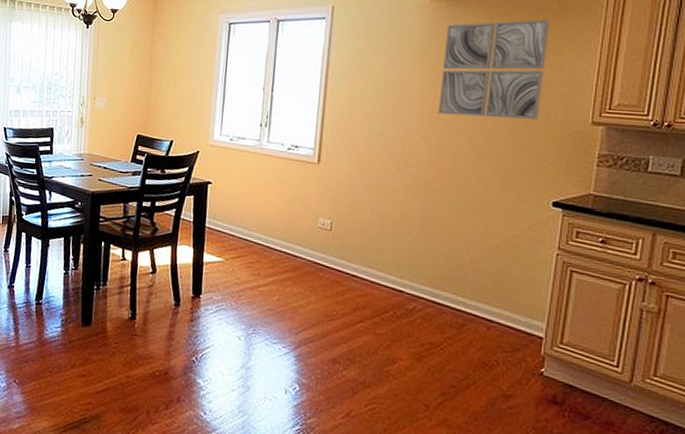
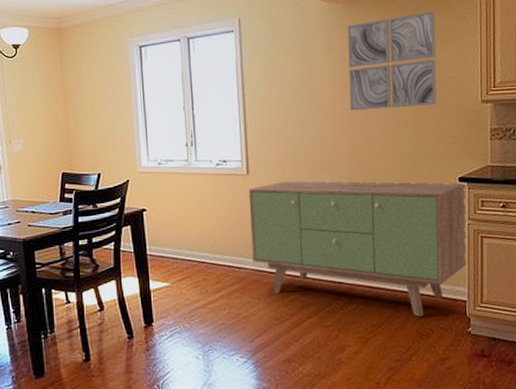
sideboard: none [310,175,560,345] -> present [249,180,467,317]

